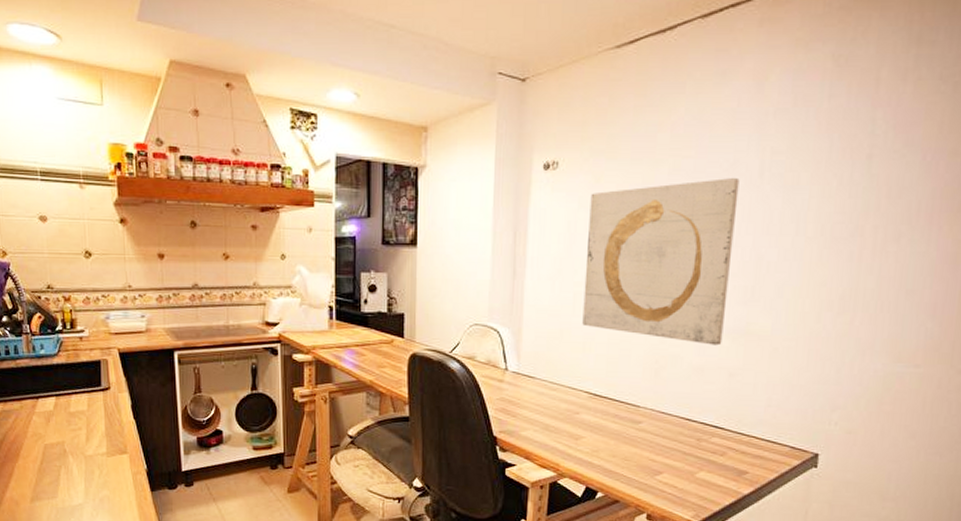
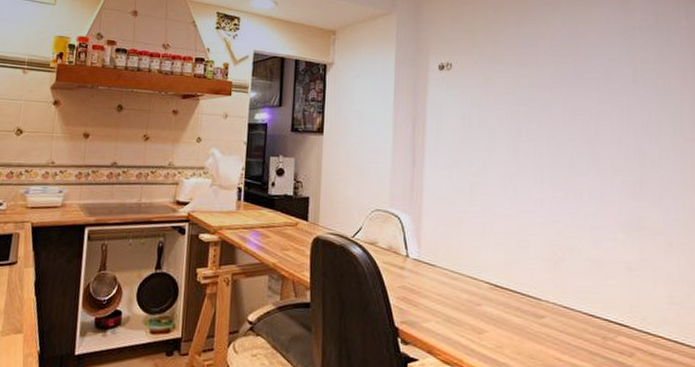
wall art: present [582,178,740,346] -> none [480,82,617,239]

